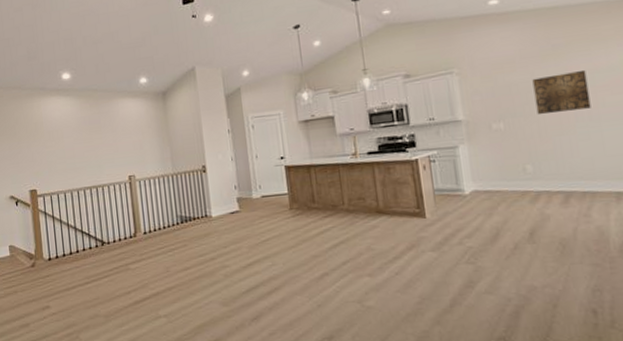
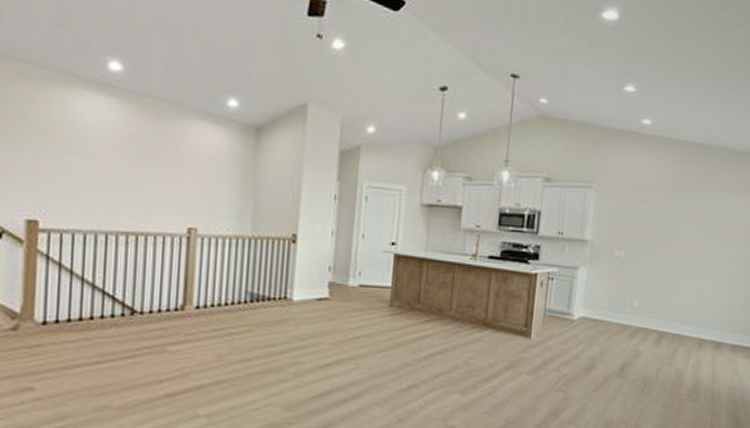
wall art: present [532,69,591,114] -> none [656,212,706,254]

